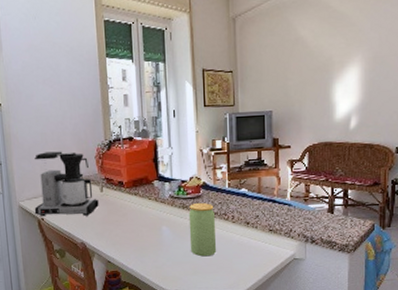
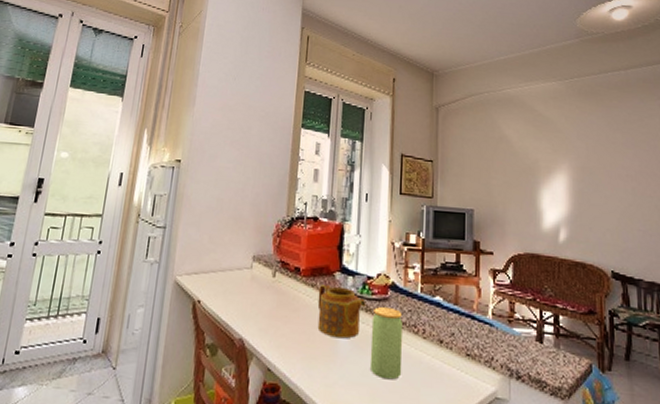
coffee maker: present [34,151,99,217] -> none [191,220,269,305]
teapot: none [141,191,183,232] -> present [317,283,366,339]

